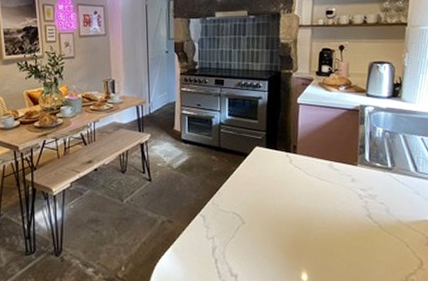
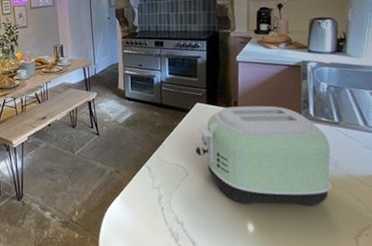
toaster: none [252,150,383,253] -> present [195,105,332,206]

